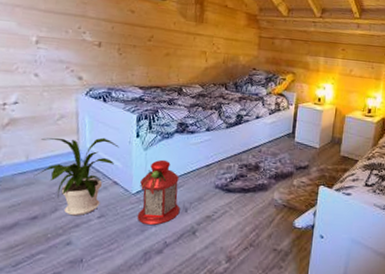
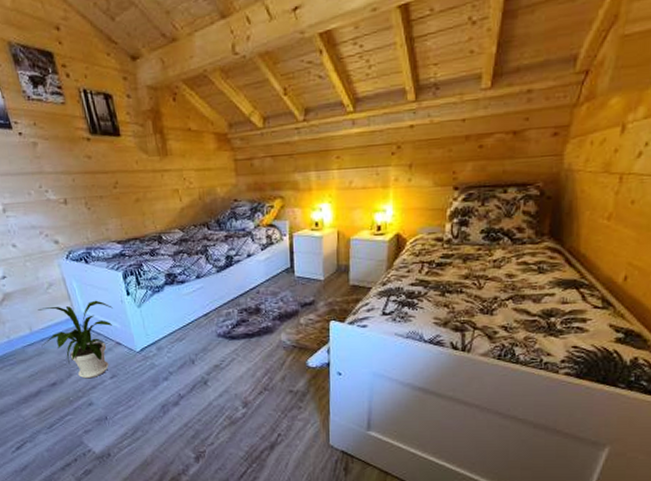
lantern: present [137,159,180,226] -> none [142,314,187,381]

